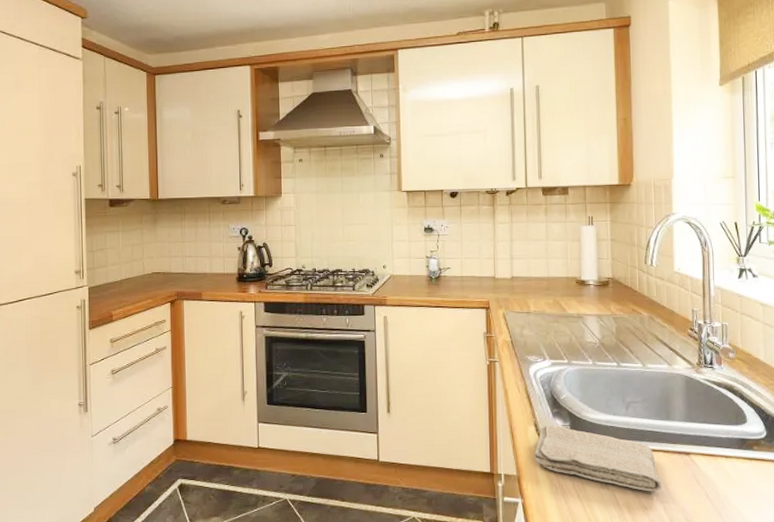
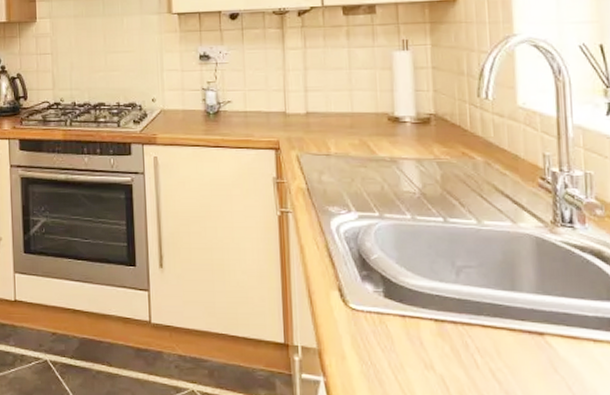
washcloth: present [534,425,661,492] -> none [339,290,506,379]

